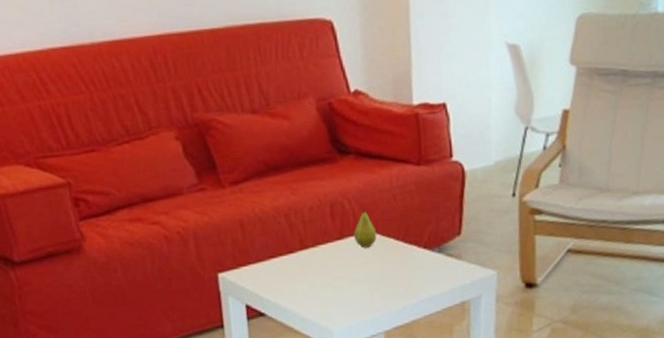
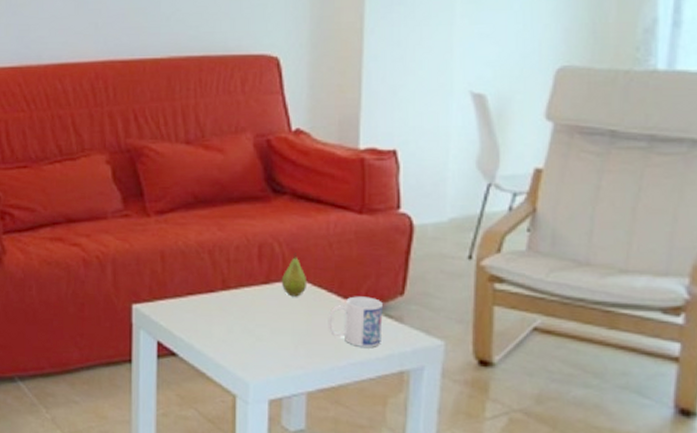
mug: none [397,240,445,286] -> present [327,296,383,347]

